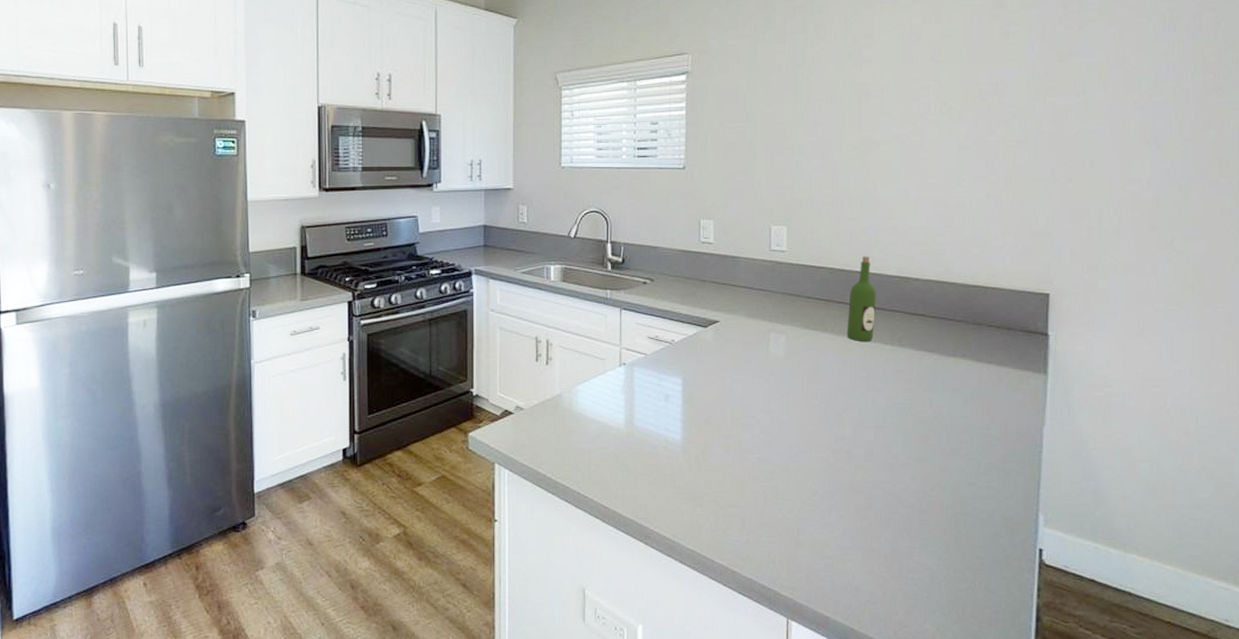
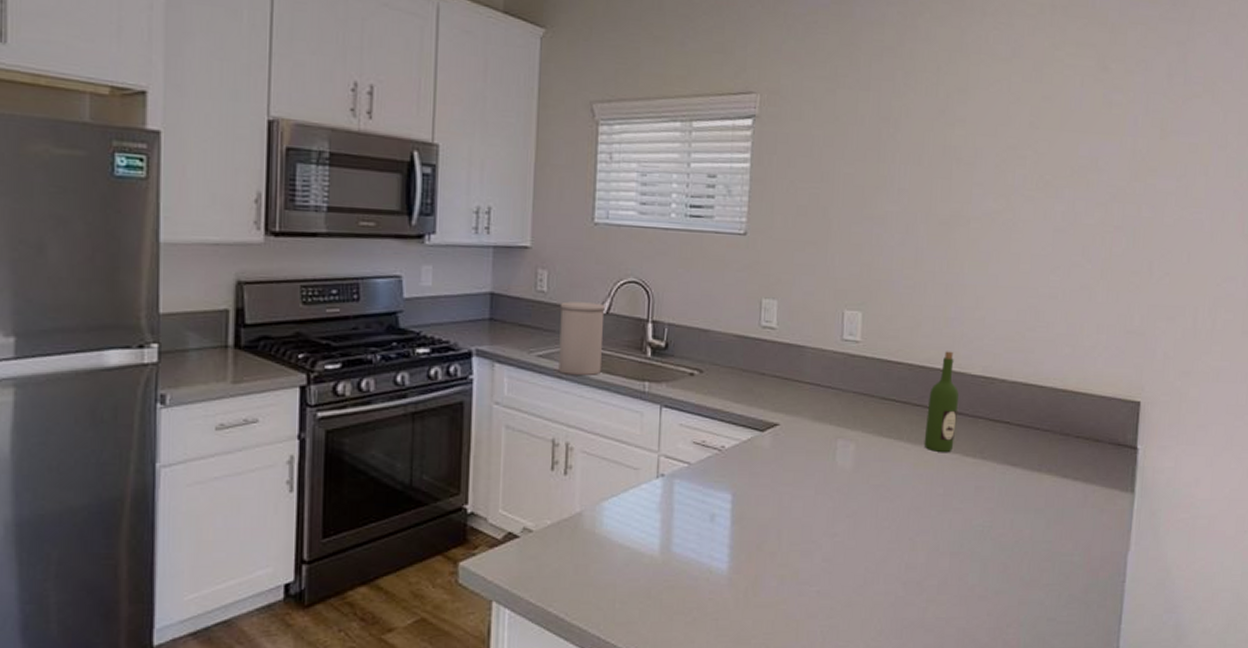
canister: none [537,229,573,287] -> present [558,301,605,377]

